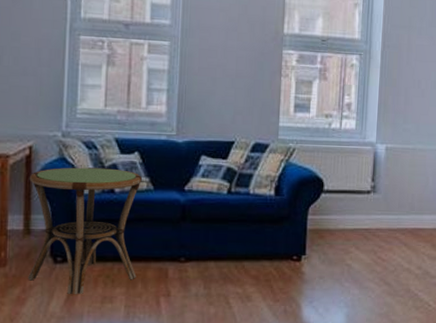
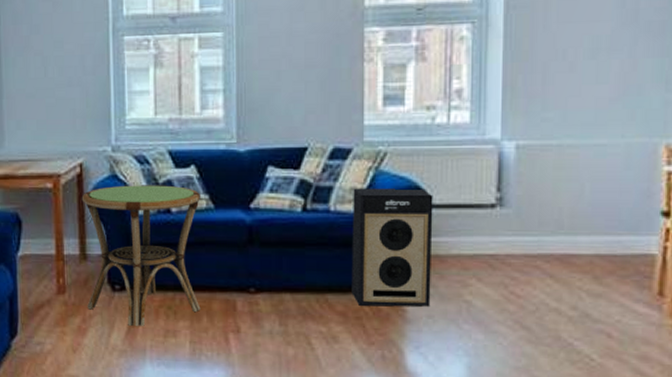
speaker: none [263,176,328,271] -> present [351,188,433,308]

